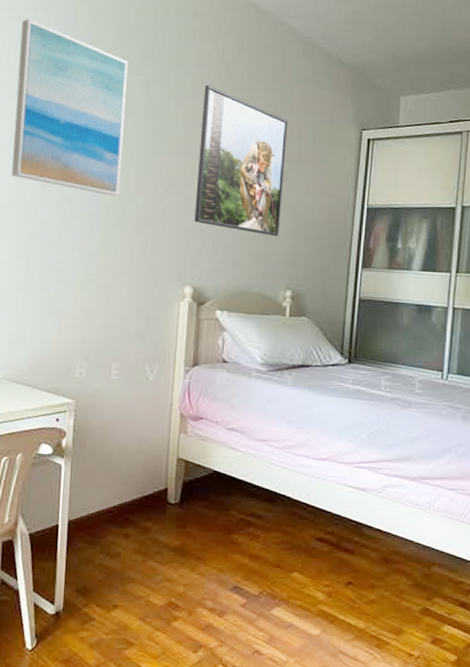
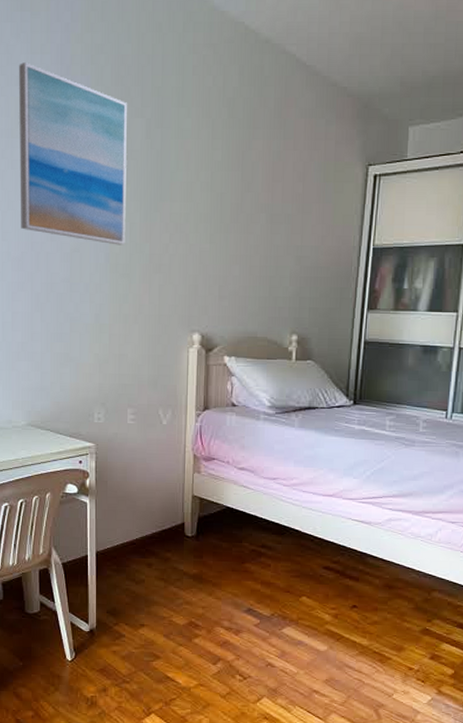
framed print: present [194,84,288,237] -> none [200,124,292,281]

